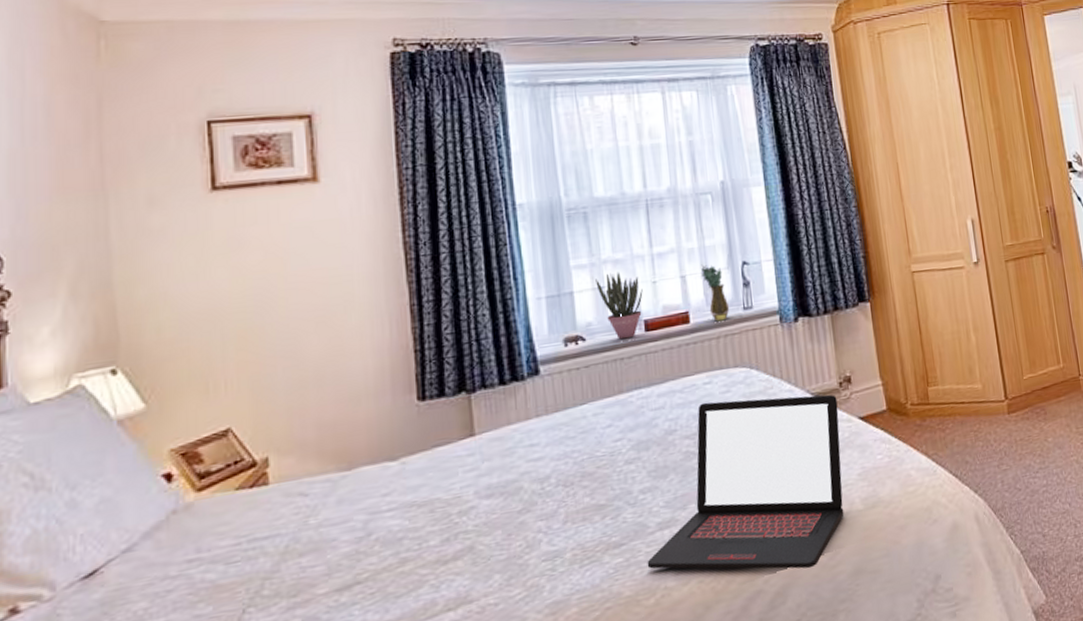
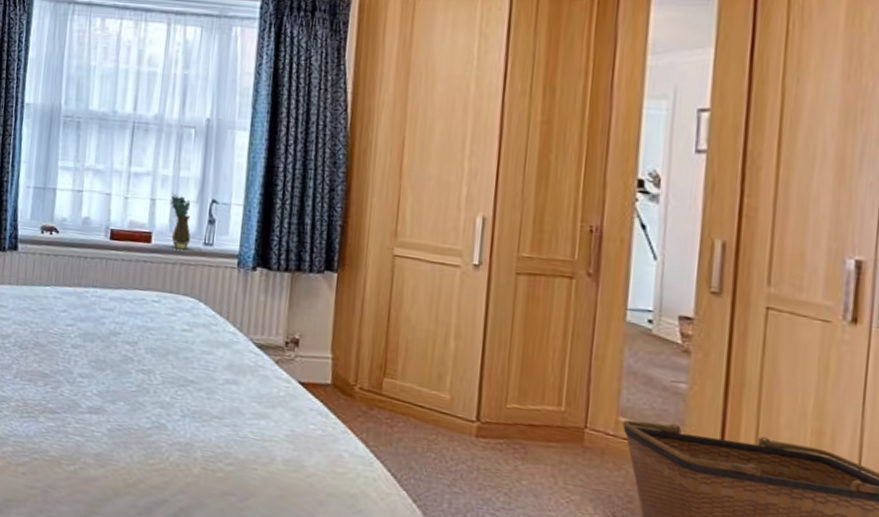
potted plant: present [595,272,643,340] -> none [76,180,115,242]
laptop: present [647,394,844,570] -> none [73,317,280,502]

